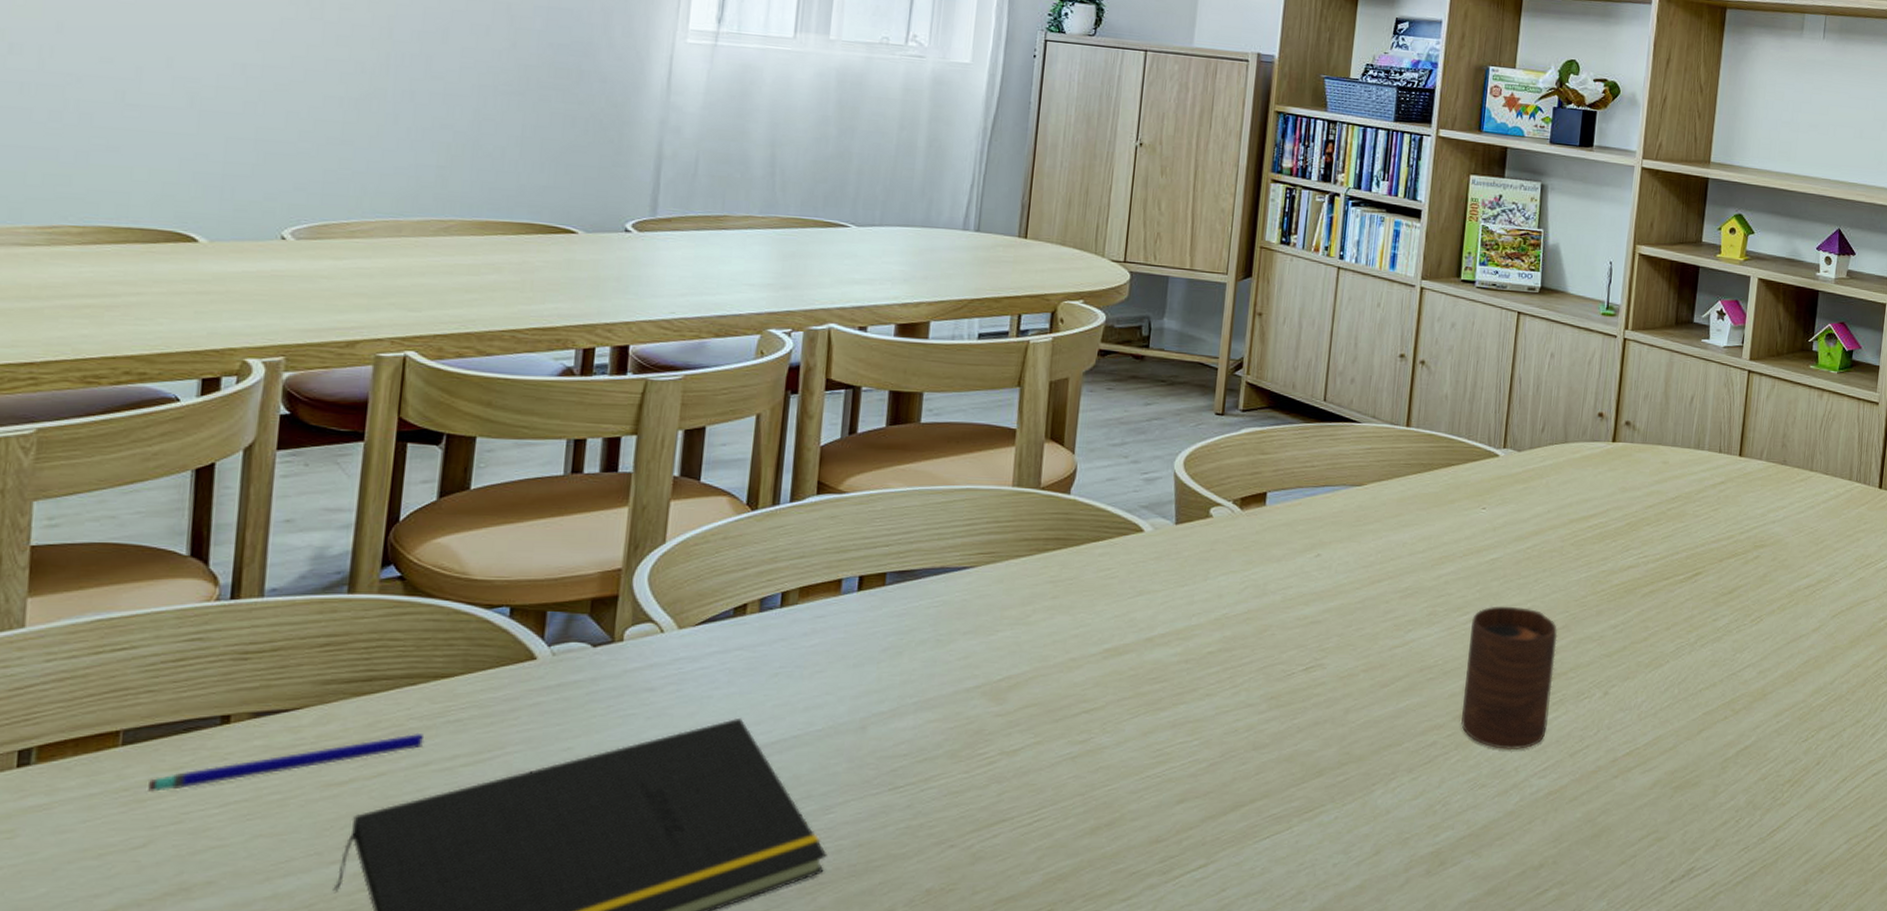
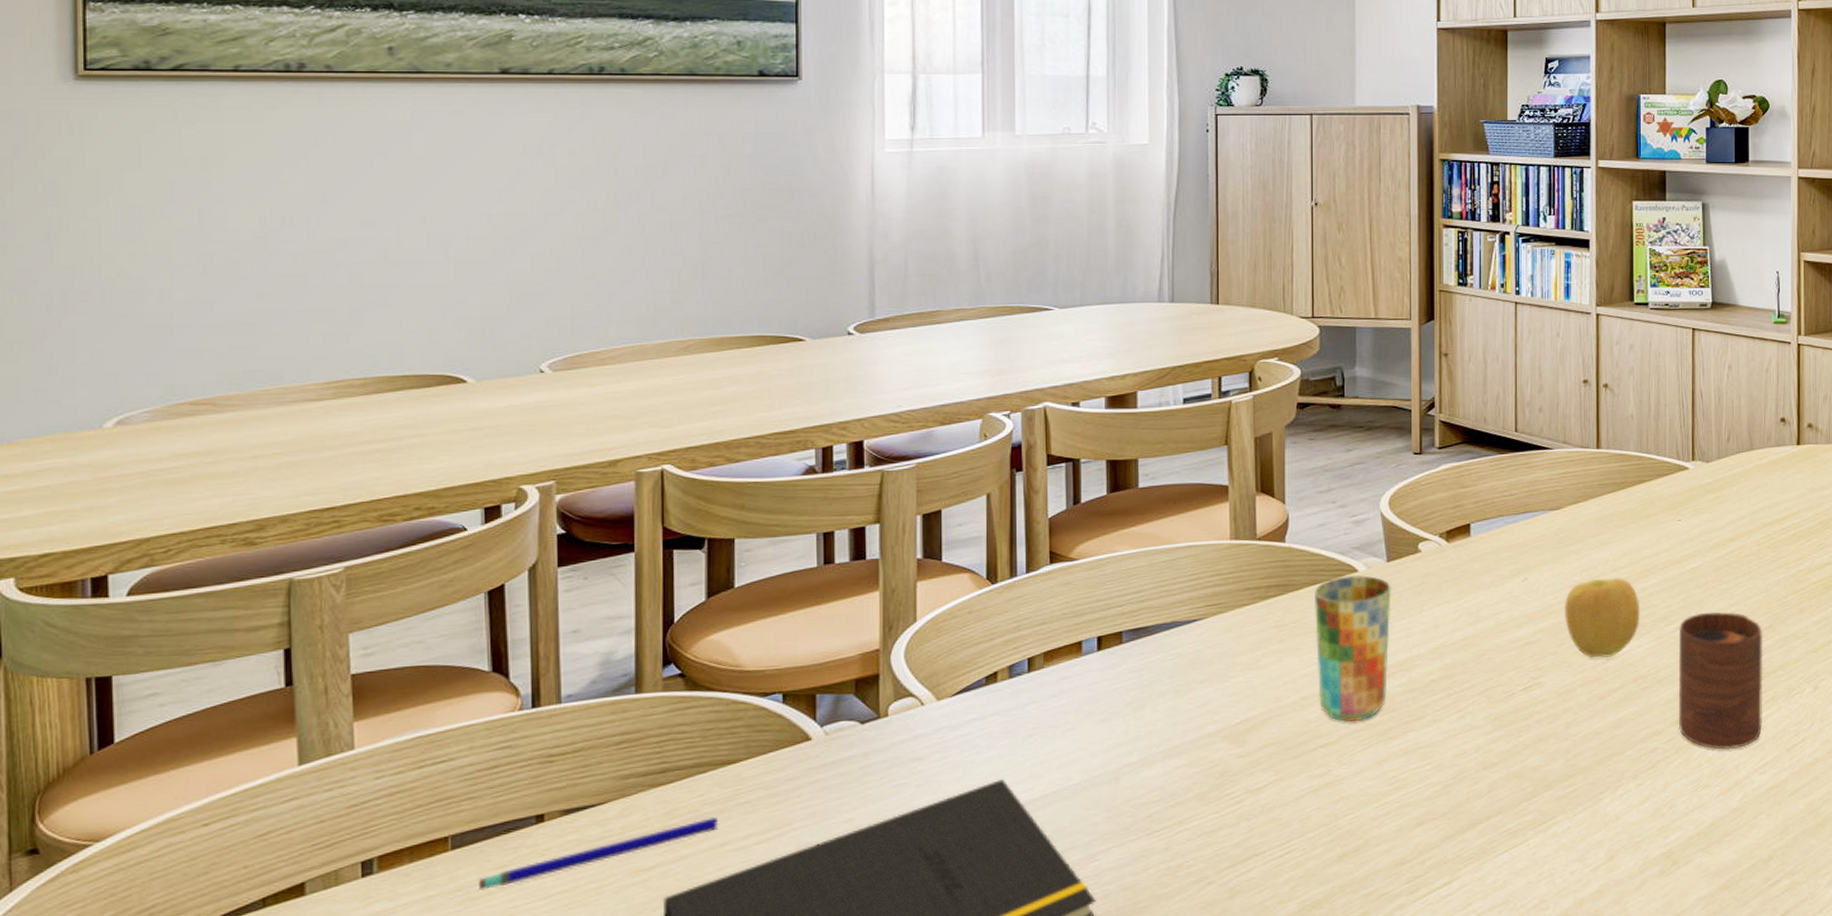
cup: none [1088,534,1177,689] -> present [1314,575,1391,723]
apple: none [1355,560,1434,644] -> present [1565,578,1640,658]

